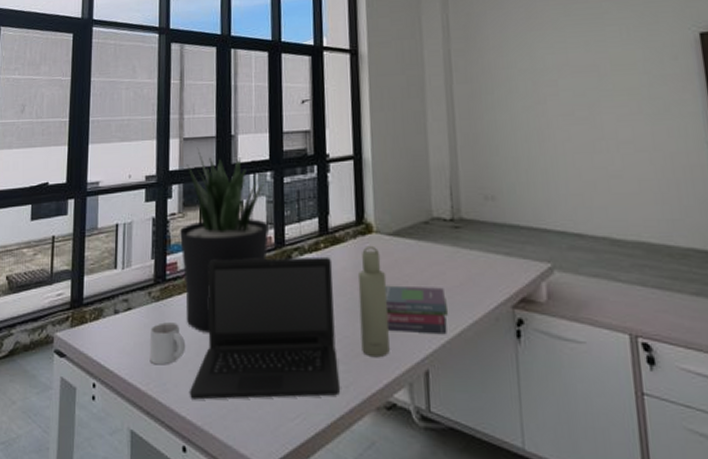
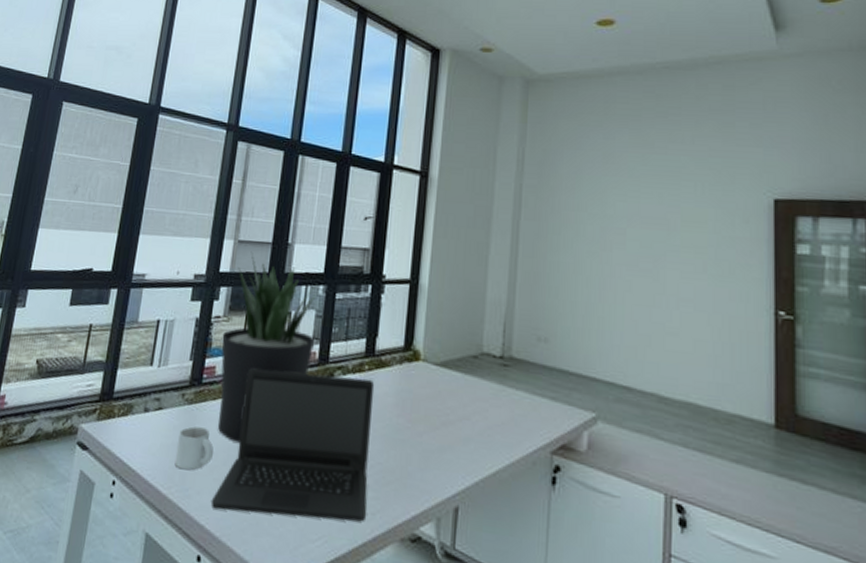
bottle: present [357,245,390,356] -> none [393,373,428,488]
books: present [385,285,449,335] -> none [421,415,487,473]

